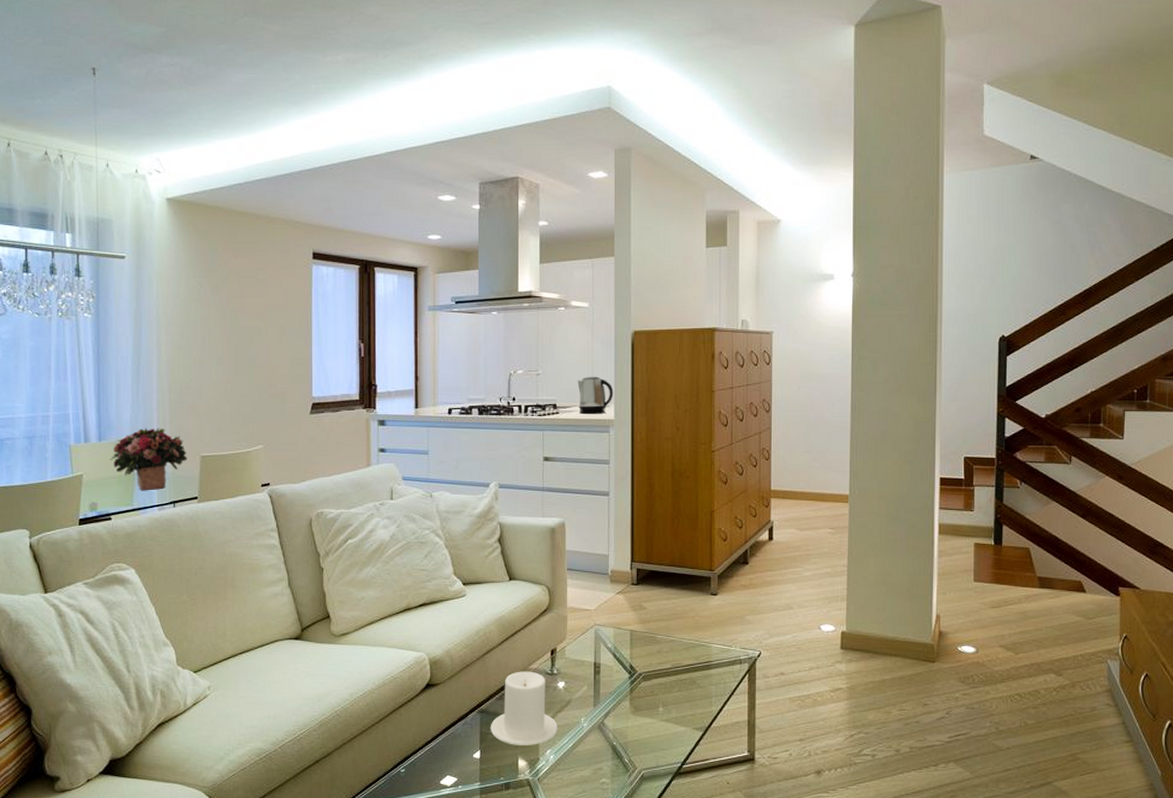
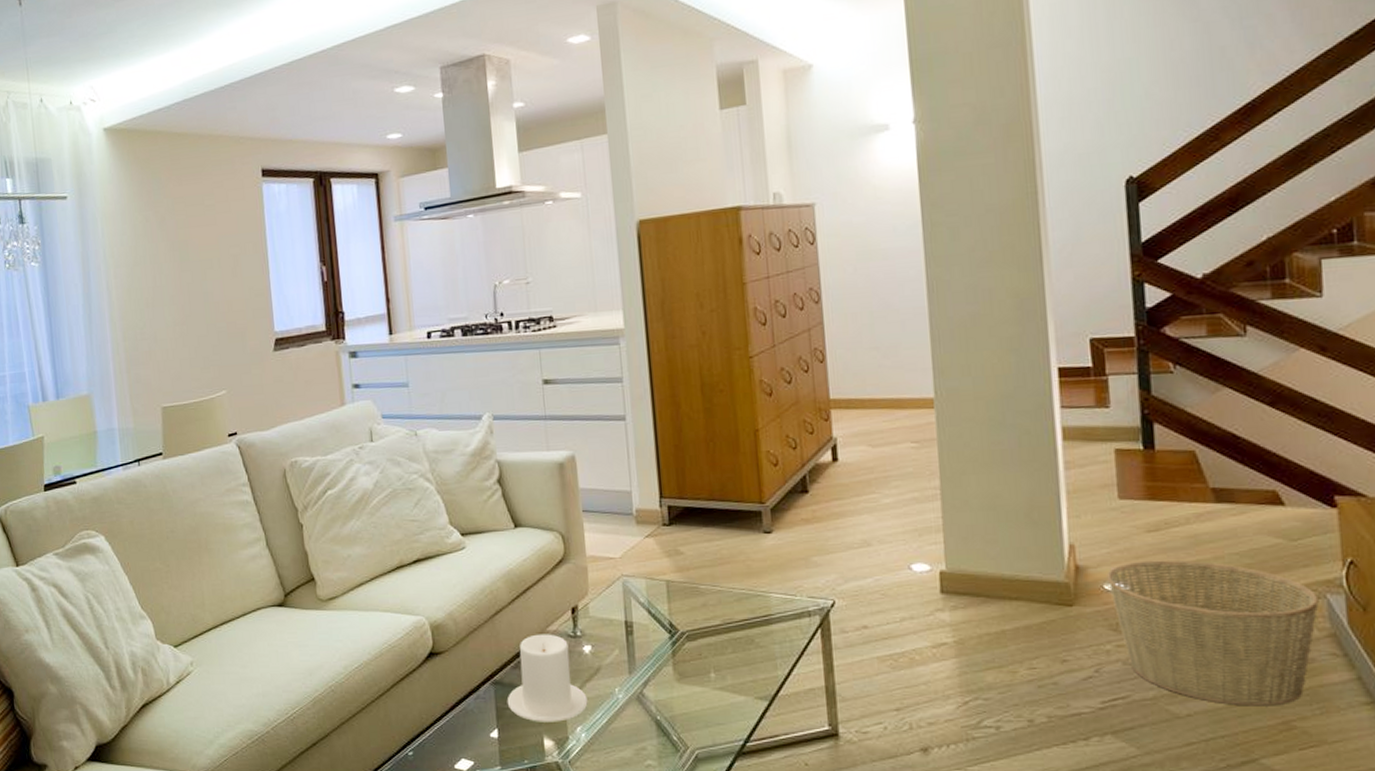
bouquet: present [109,428,187,491] -> none [69,379,148,450]
kettle: present [577,376,614,414] -> none [575,278,621,325]
basket: none [960,629,1102,742] -> present [1106,559,1319,706]

